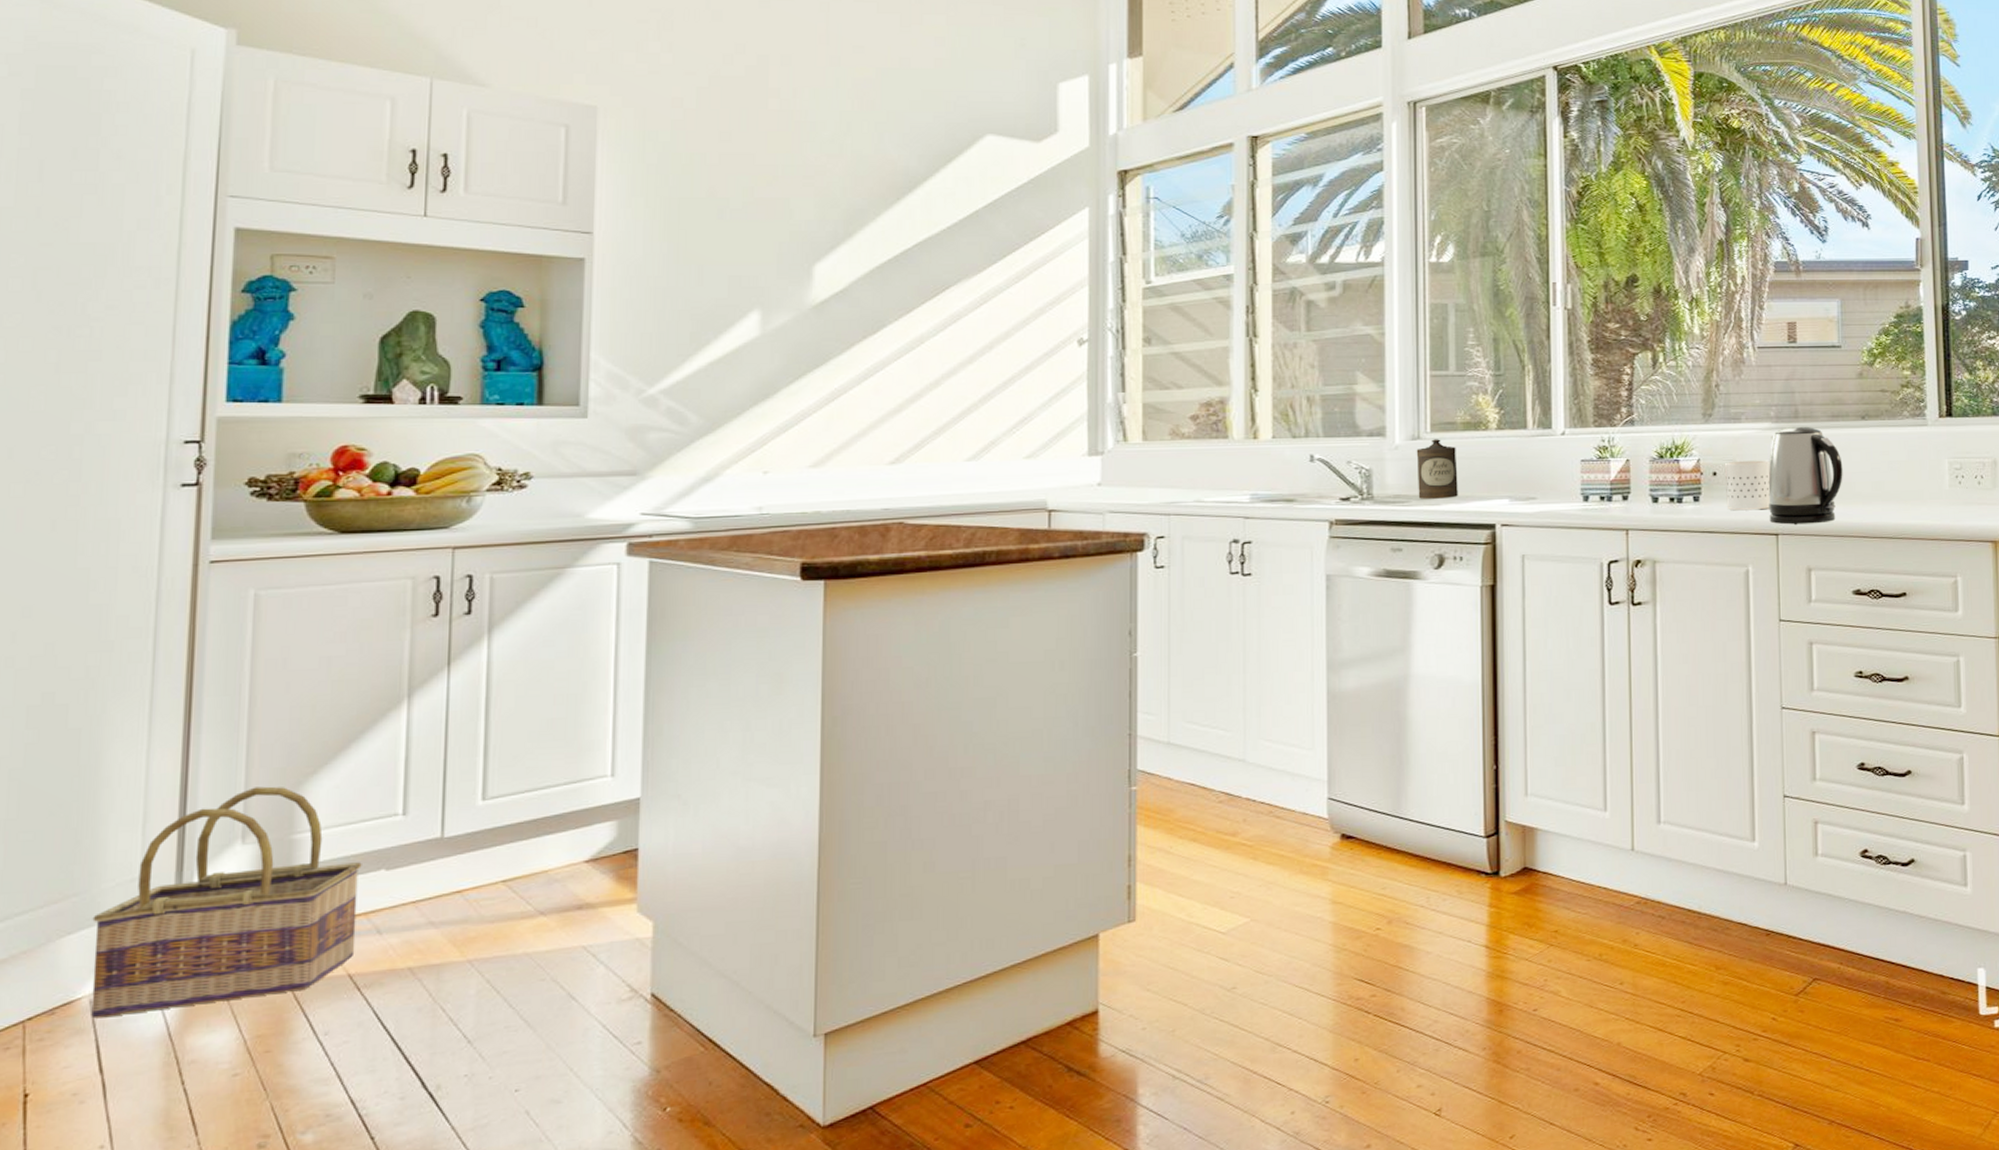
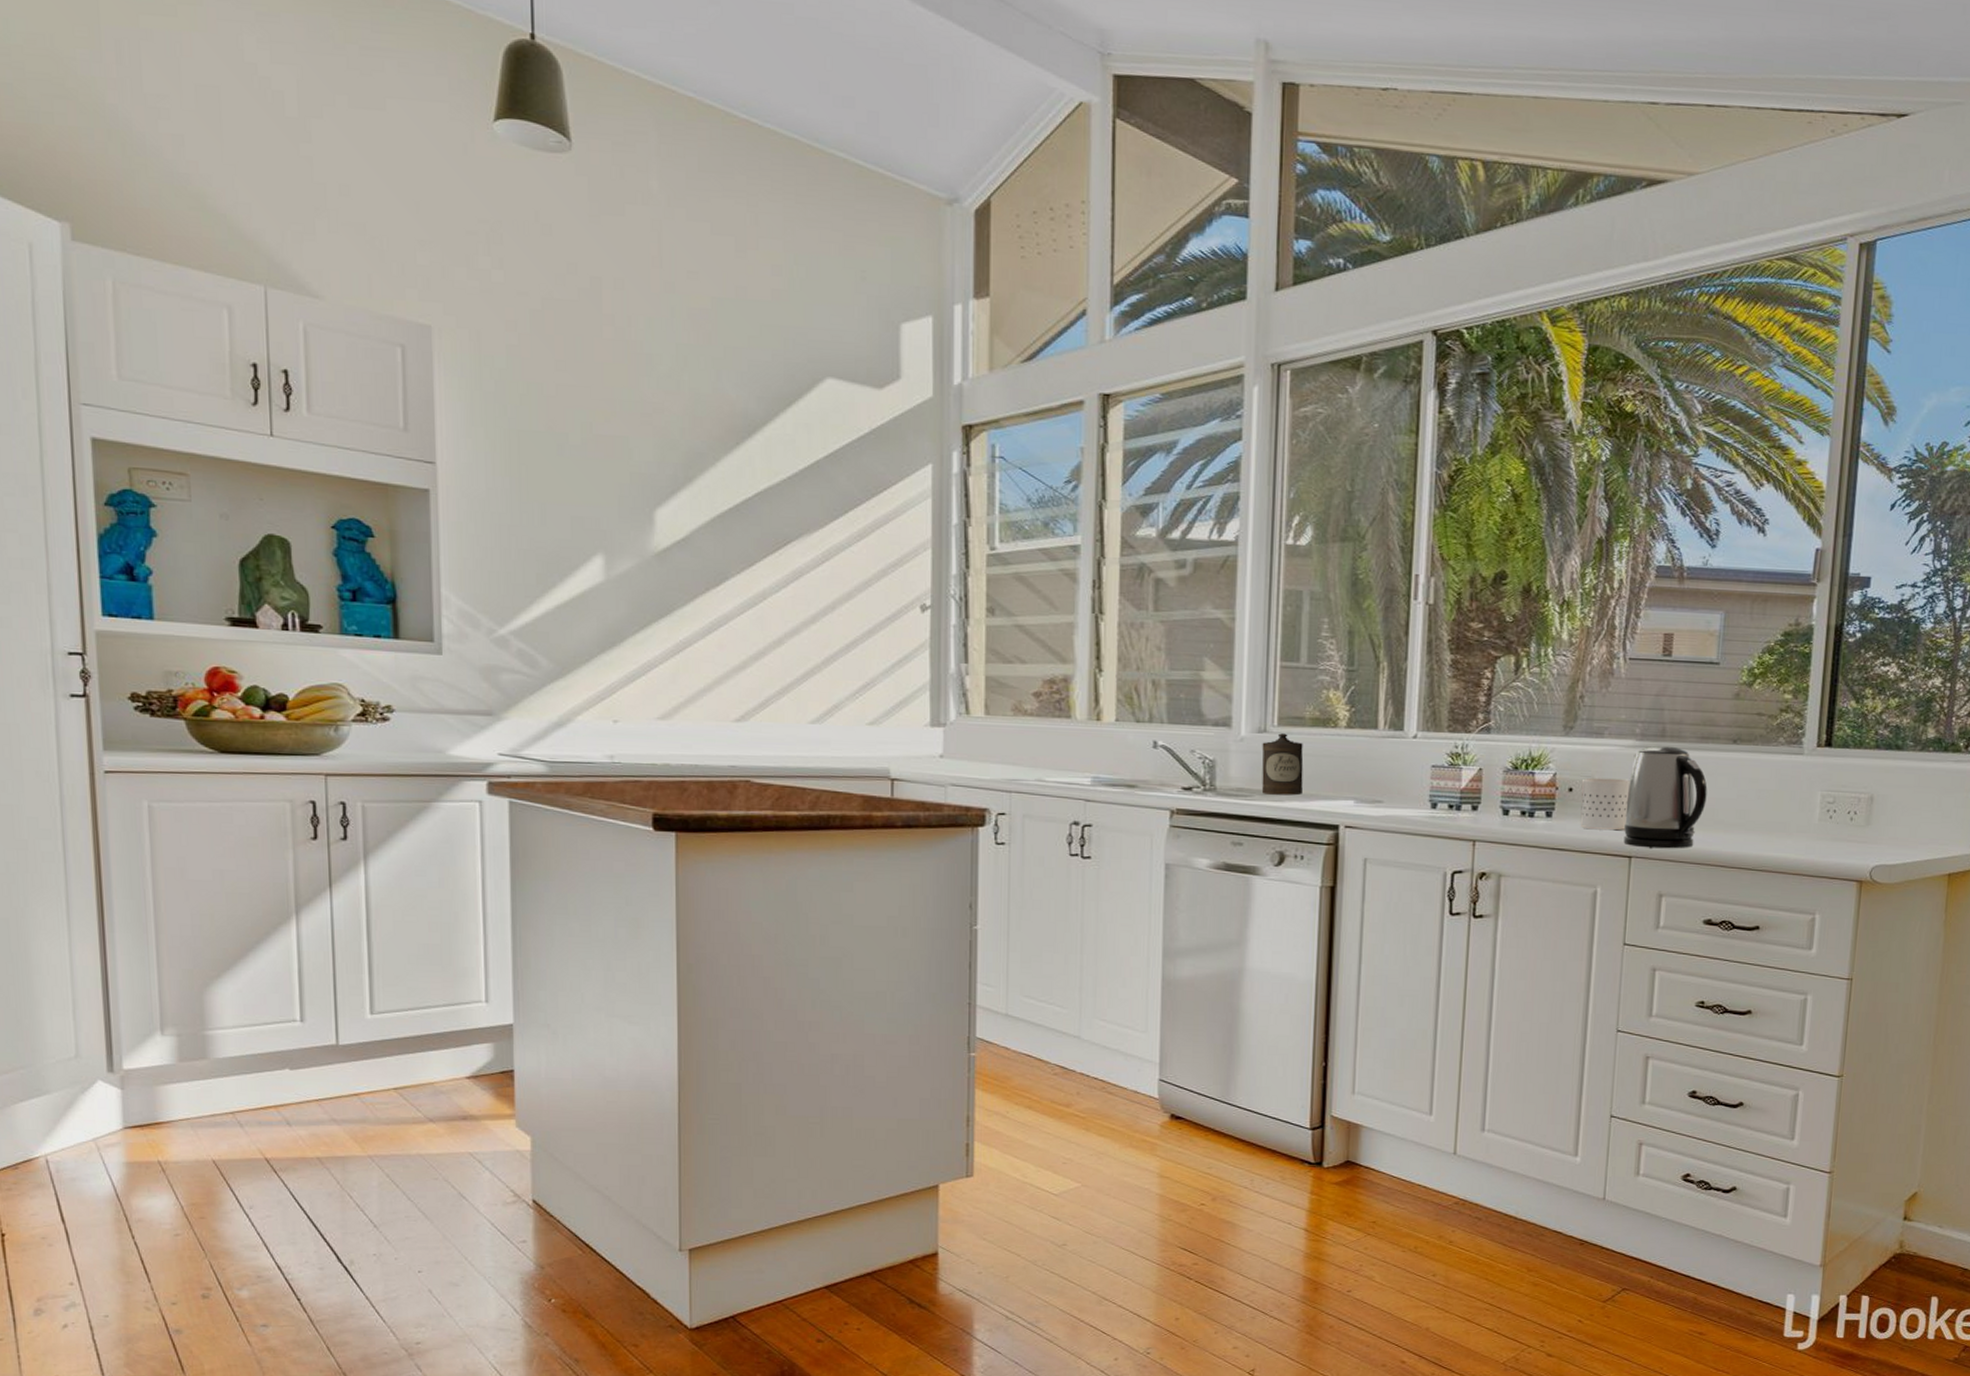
basket: present [91,786,362,1019] -> none [40,985,269,1176]

